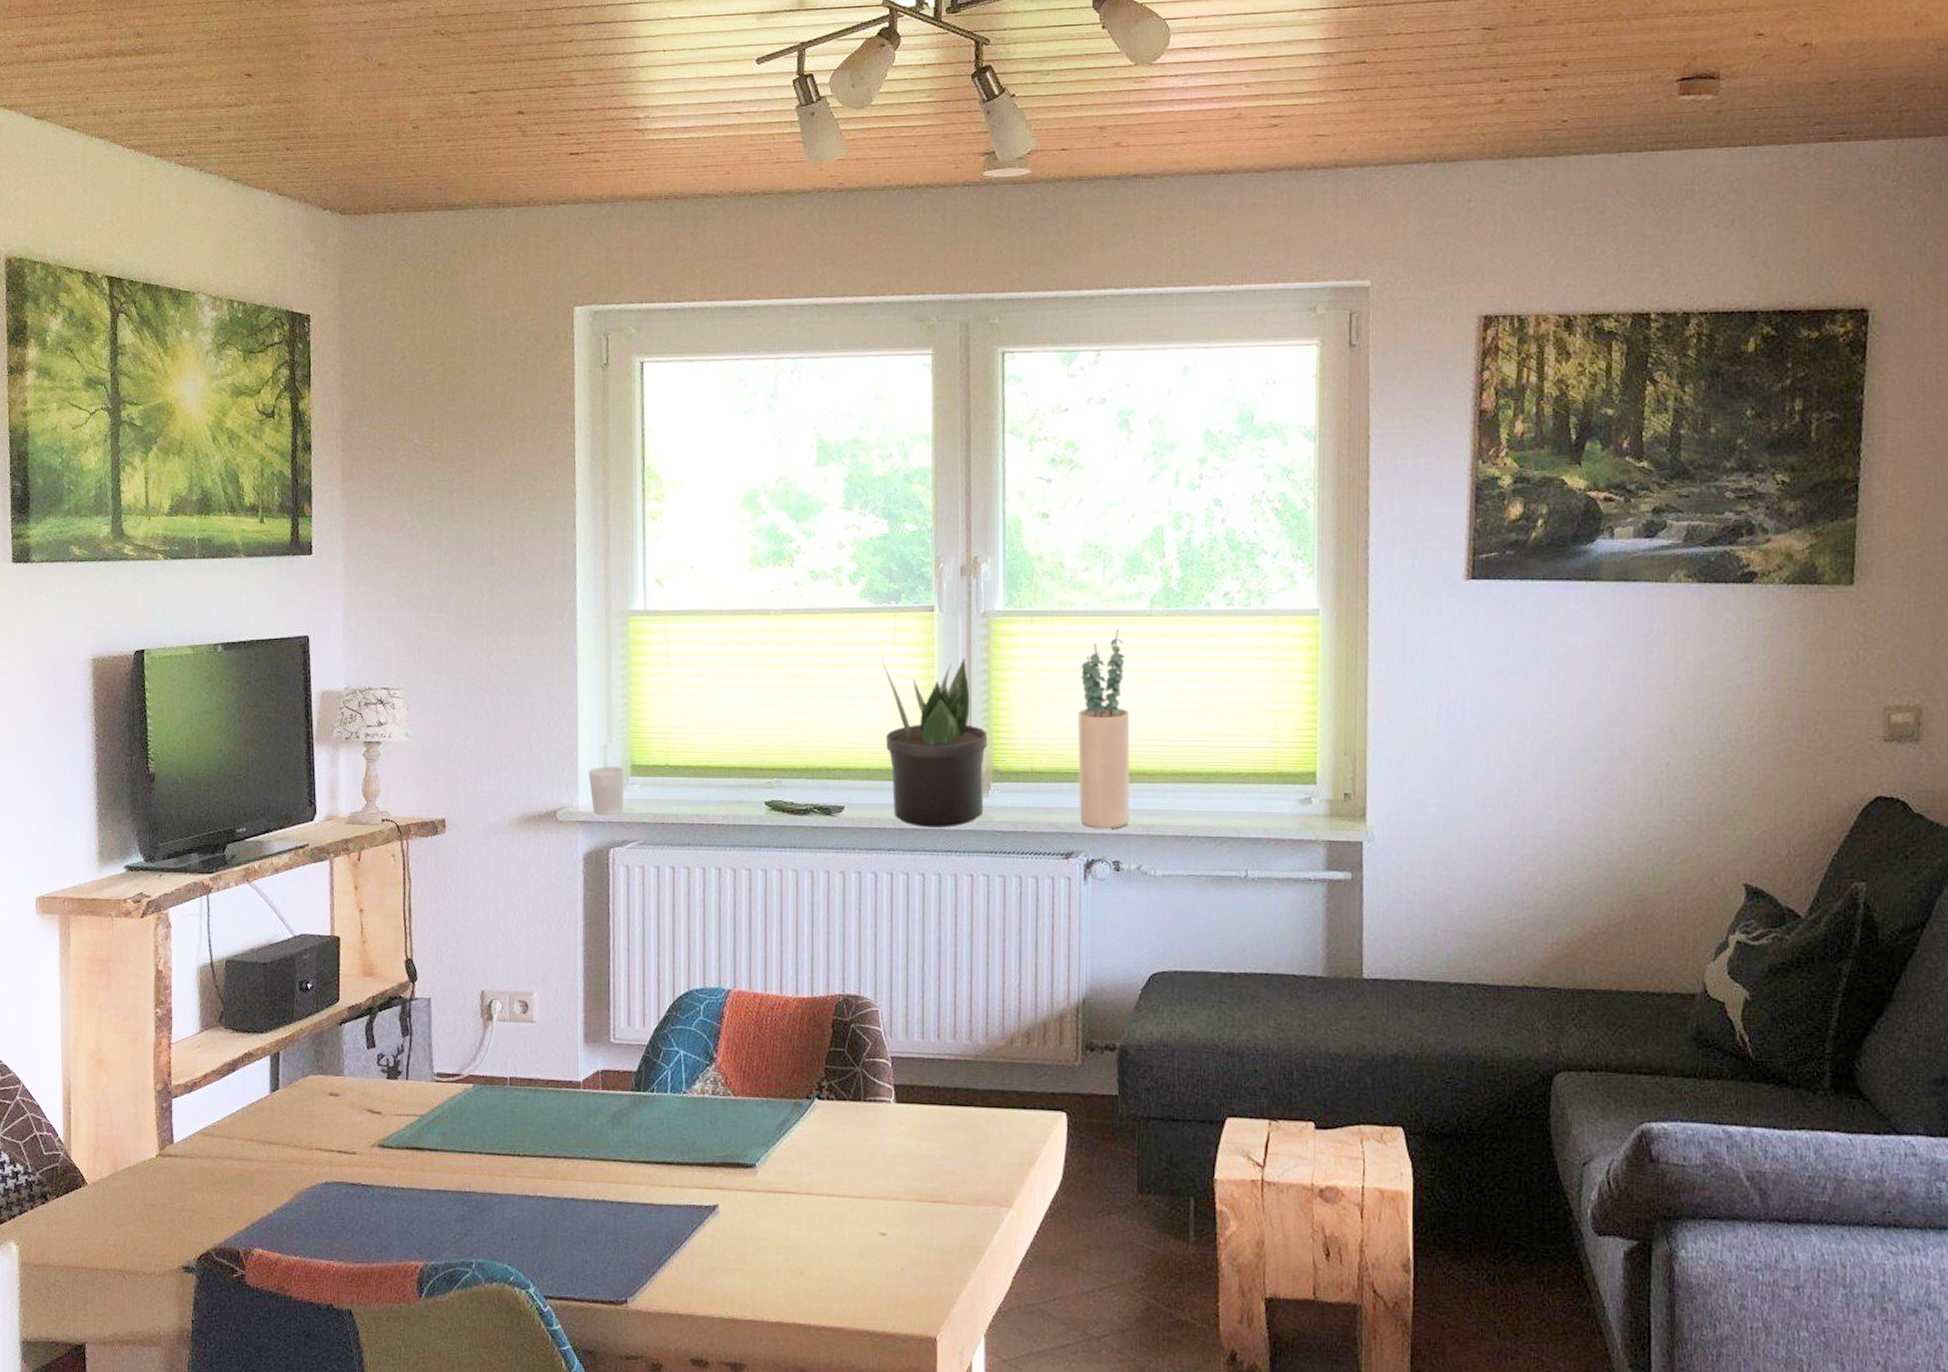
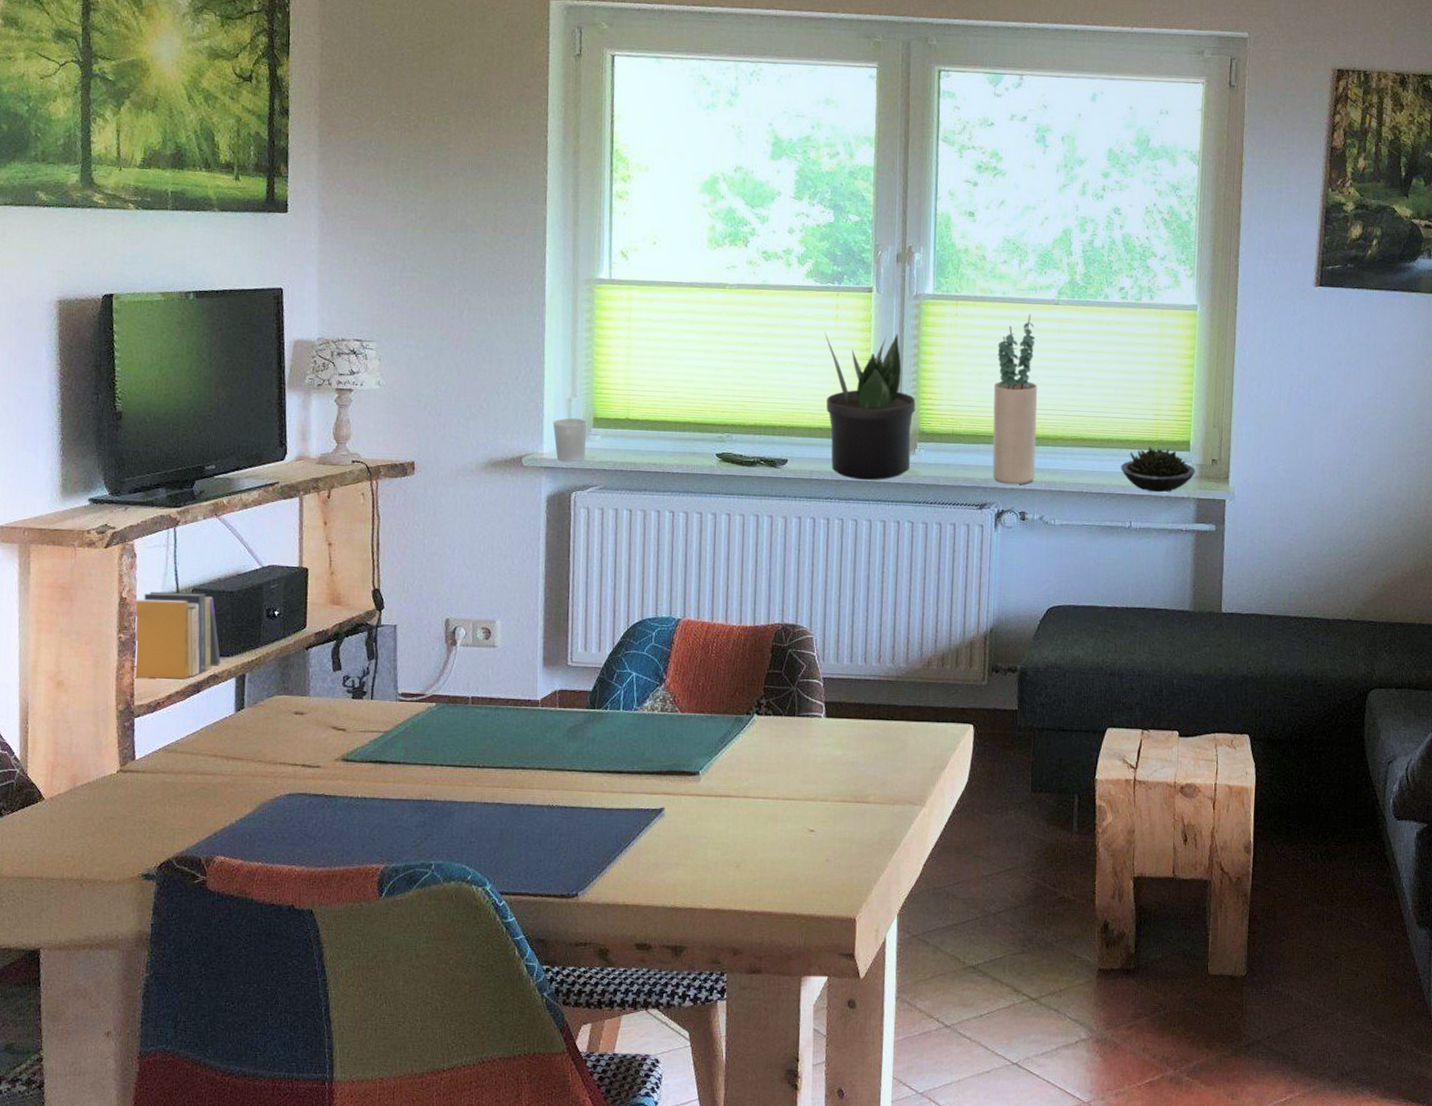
books: none [172,963,255,1058] -> present [136,591,221,680]
succulent plant: none [1232,780,1324,835] -> present [1121,446,1195,493]

